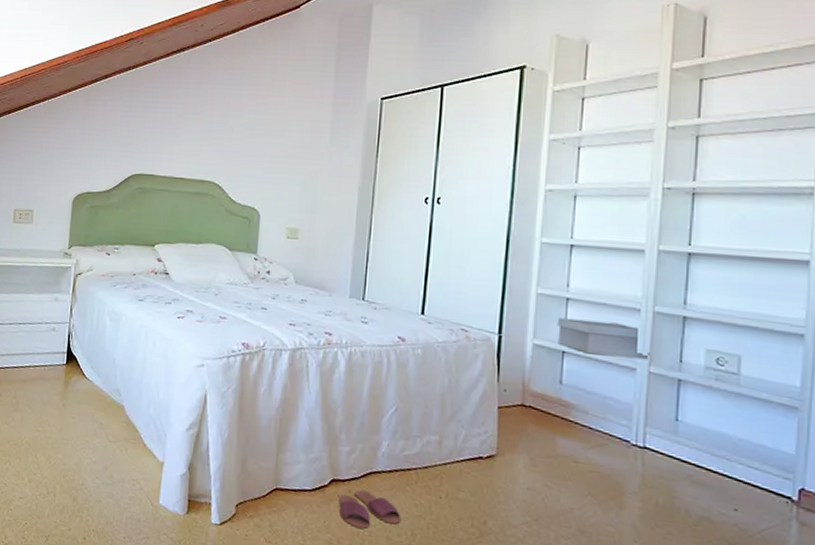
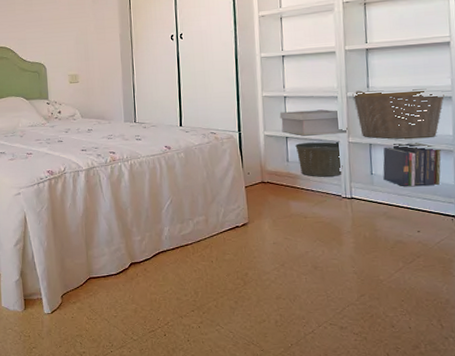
slippers: present [339,490,402,529] -> none [138,267,186,296]
basket: none [574,362,637,415] -> present [295,142,343,177]
basket: none [662,306,794,385] -> present [352,89,444,139]
books: none [693,385,781,451] -> present [383,142,441,187]

